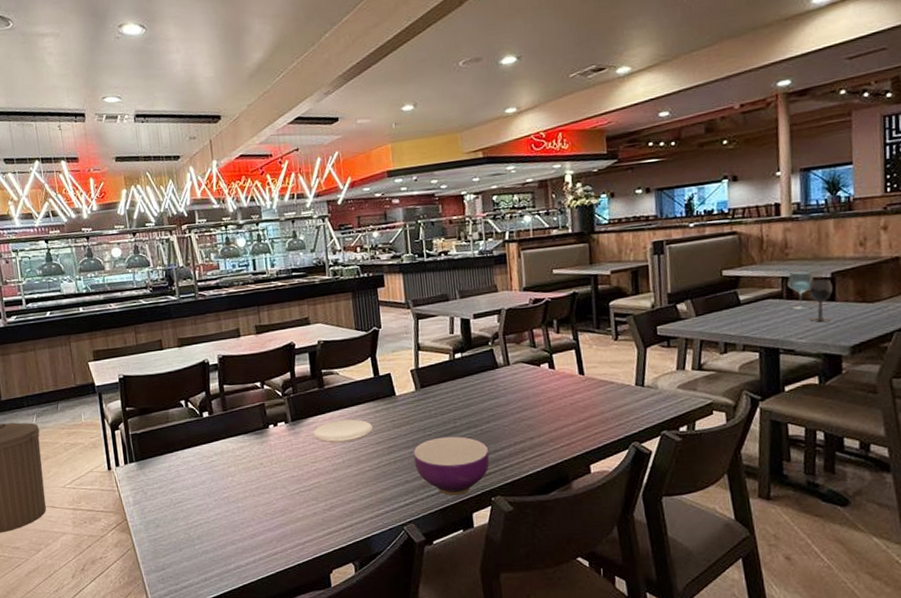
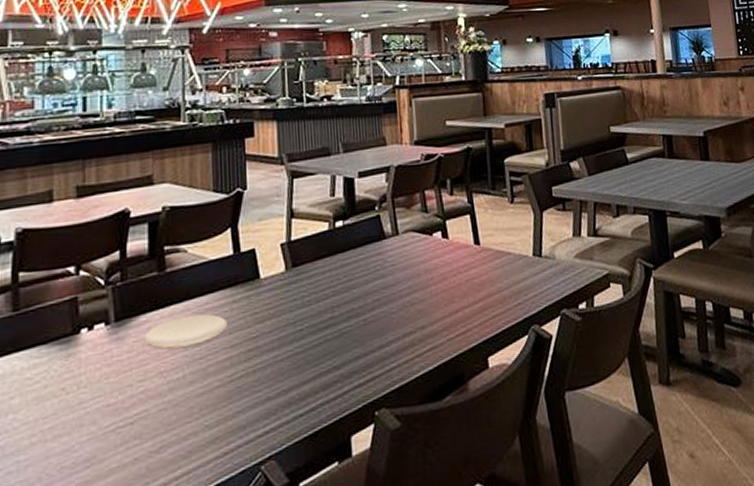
bowl: present [413,436,490,496] -> none [278,329,373,414]
wine glass: present [787,271,814,311] -> none [667,129,691,171]
wine glass: present [809,278,833,323] -> none [686,137,707,183]

